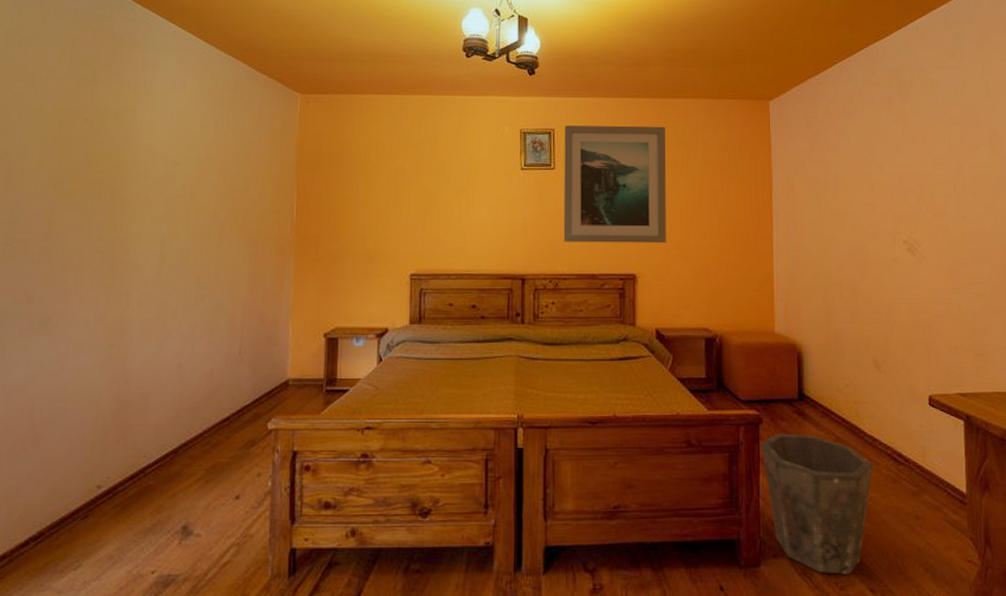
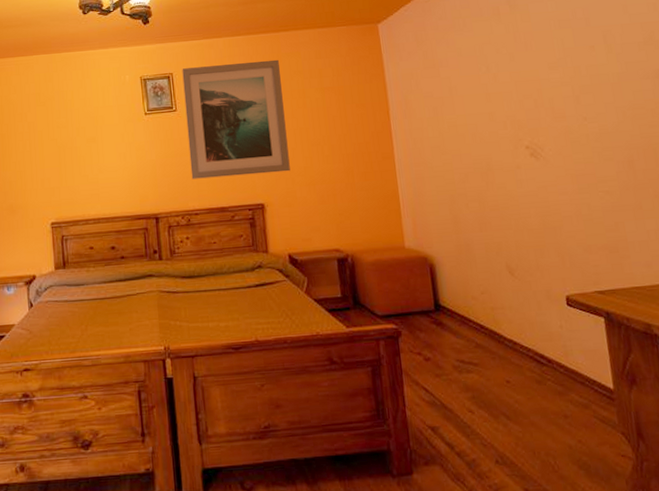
waste bin: present [761,433,874,575] -> none [401,343,516,477]

